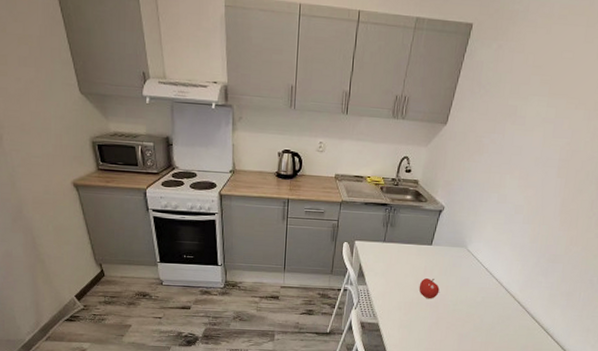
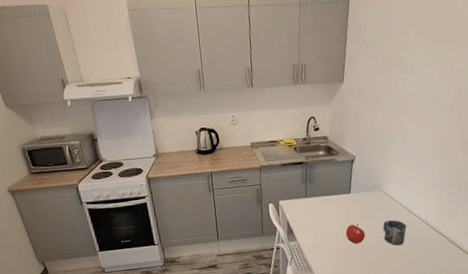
cup: none [458,280,485,307] -> present [383,219,407,245]

